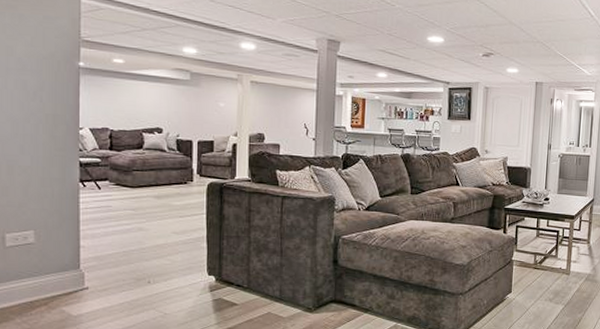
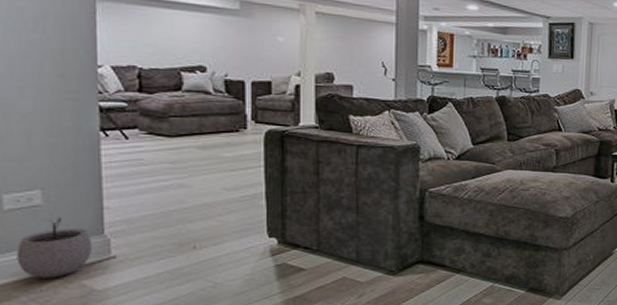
plant pot: none [14,253,71,304] -> present [16,217,93,278]

